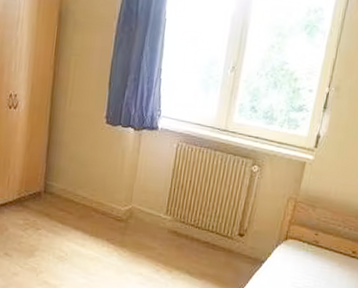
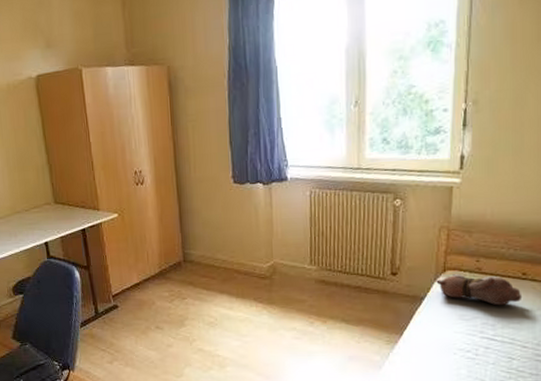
teddy bear: none [277,243,350,279] -> present [436,274,523,306]

